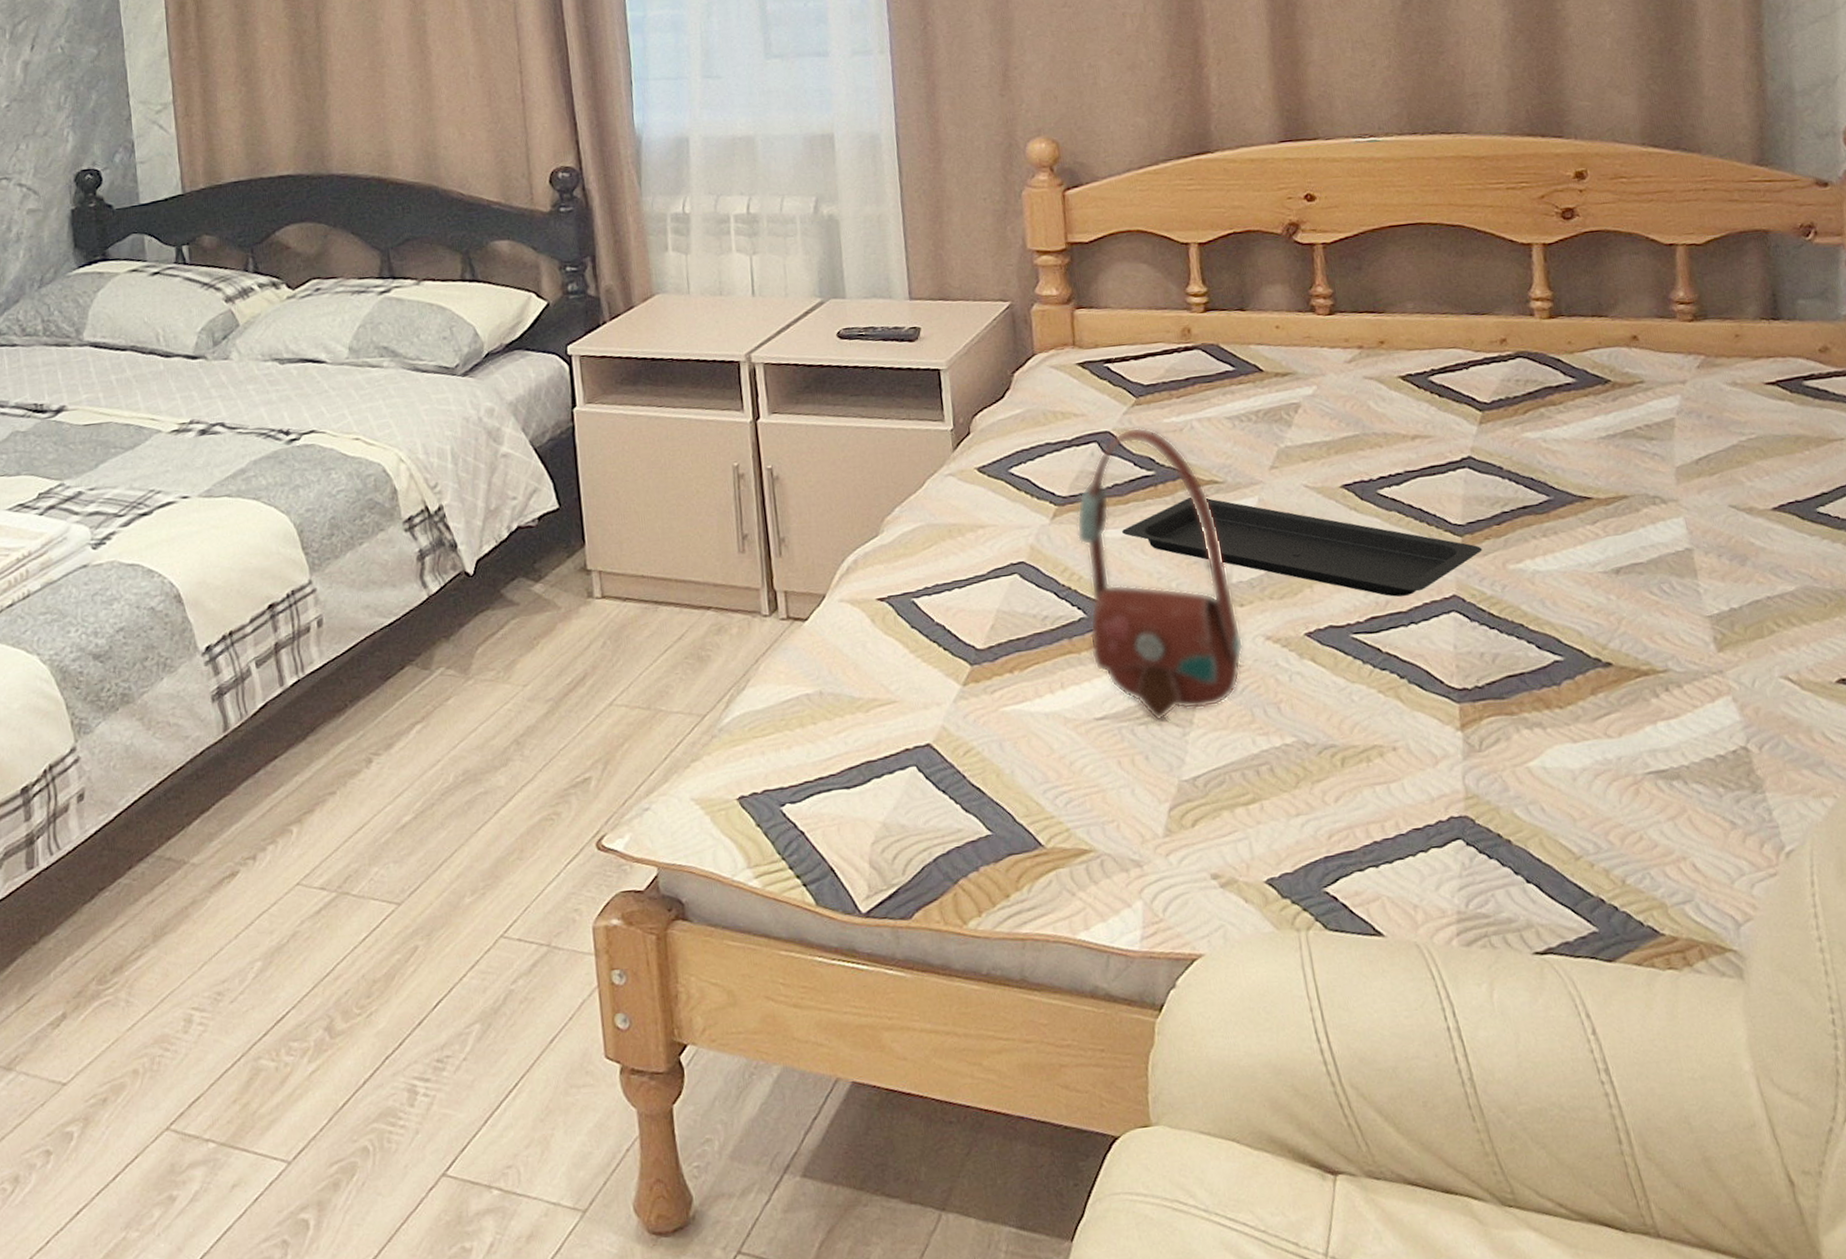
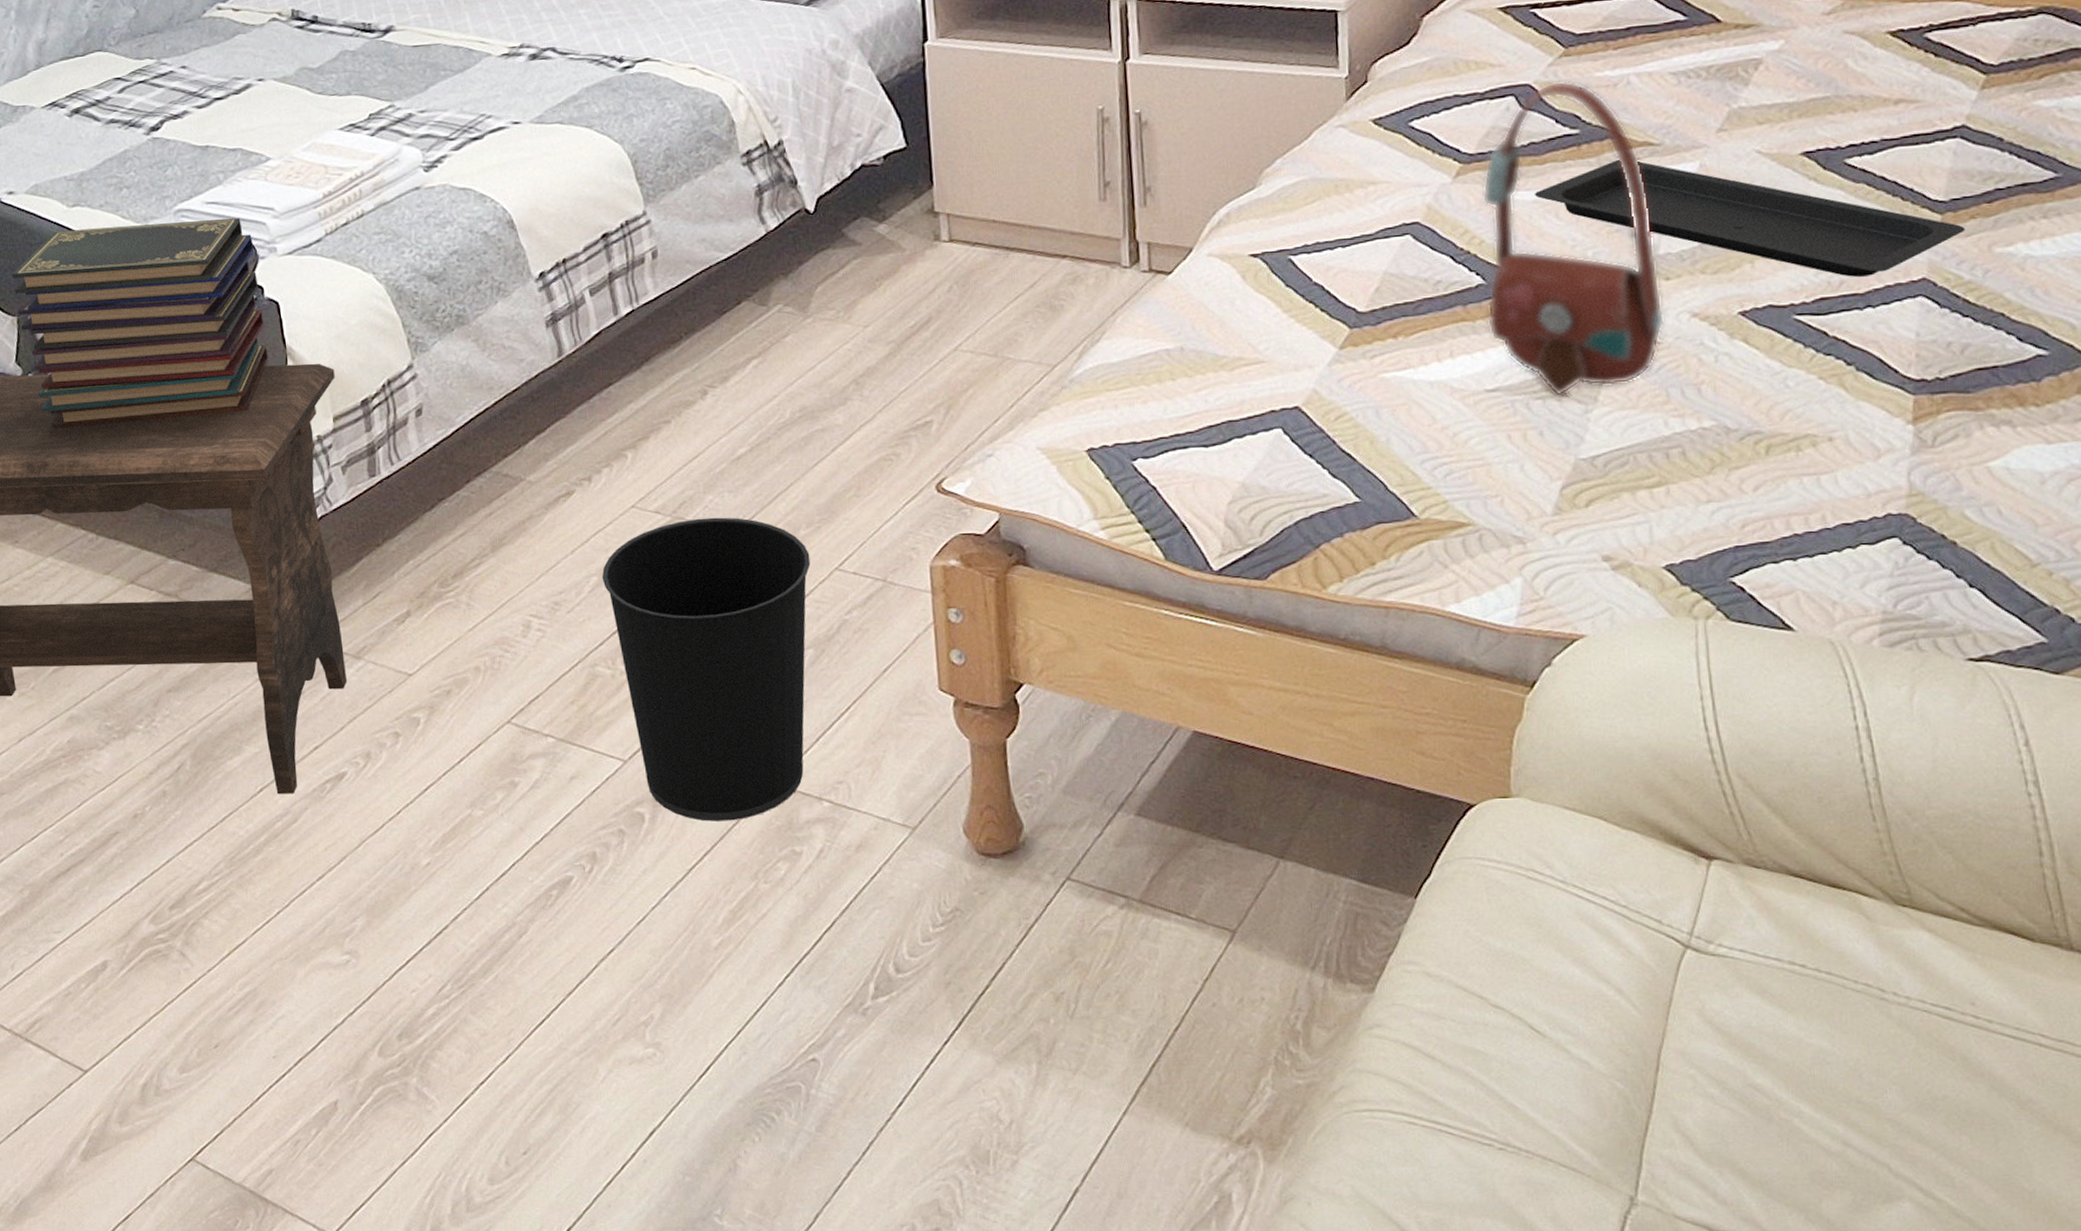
wastebasket: none [266,889,476,1223] -> present [601,517,811,822]

